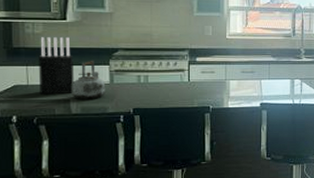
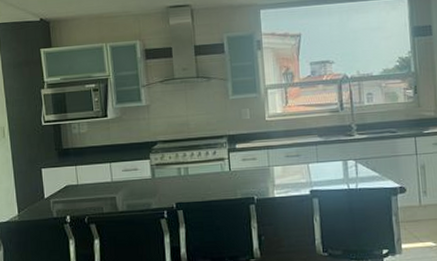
knife block: present [38,36,75,95] -> none [85,133,119,193]
kettle: present [72,60,106,99] -> none [116,155,148,196]

